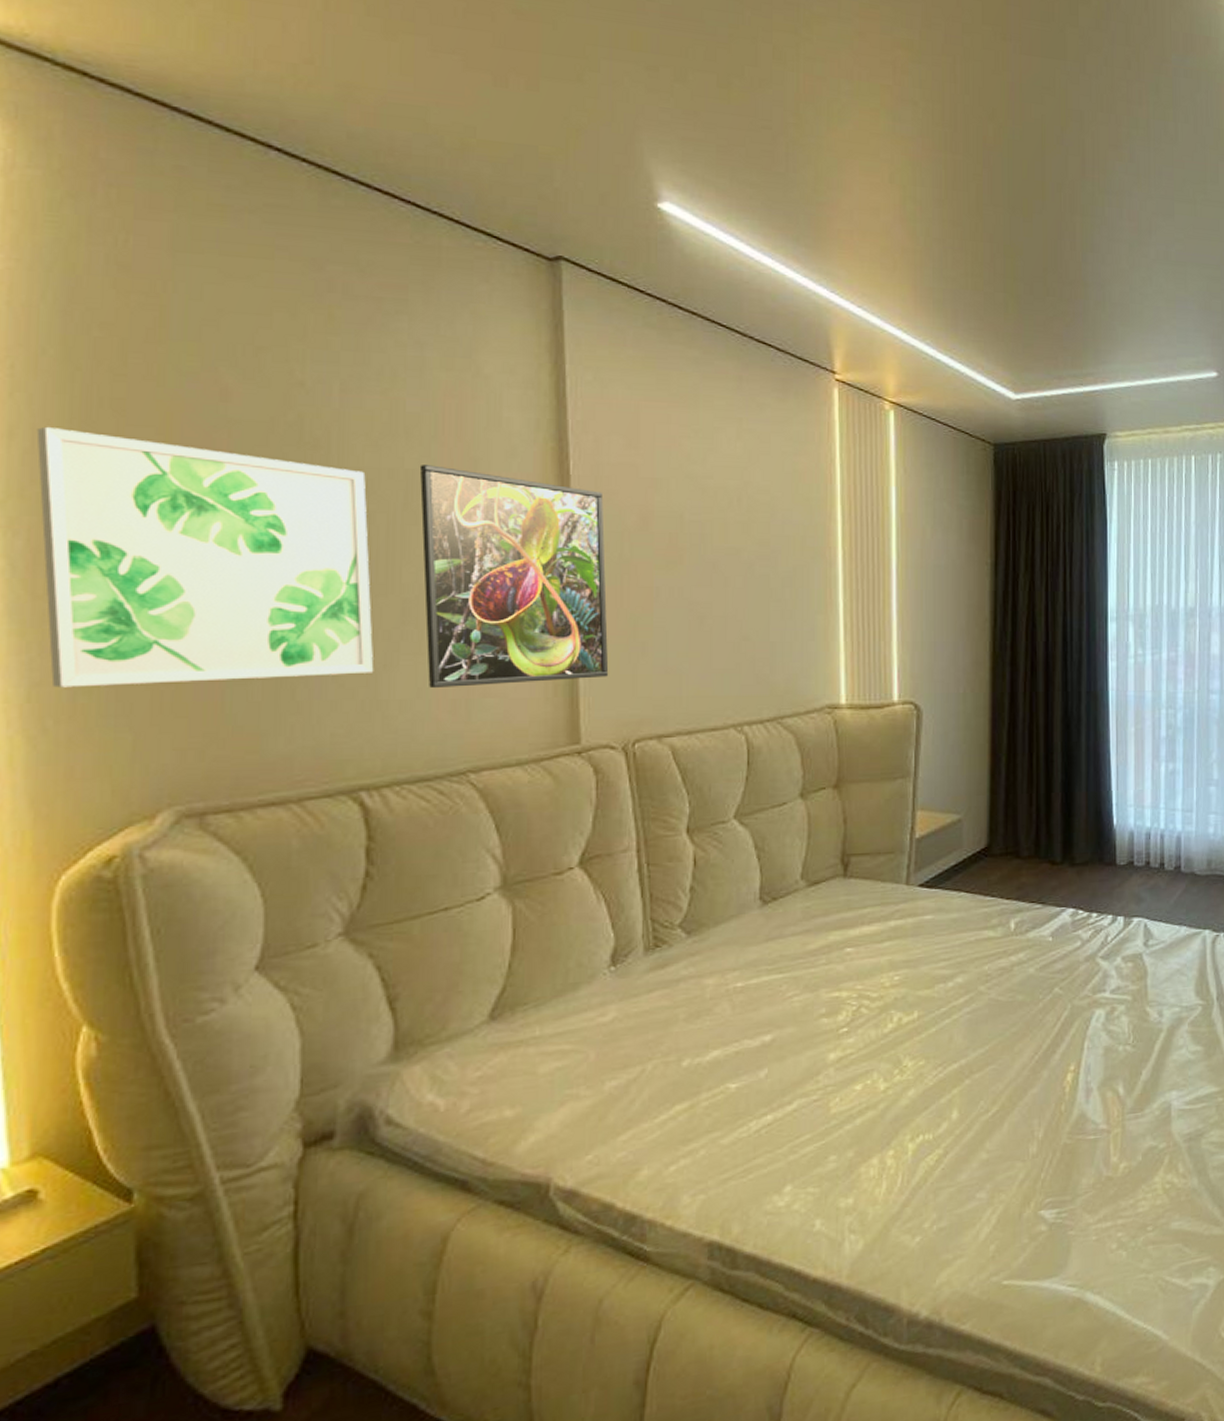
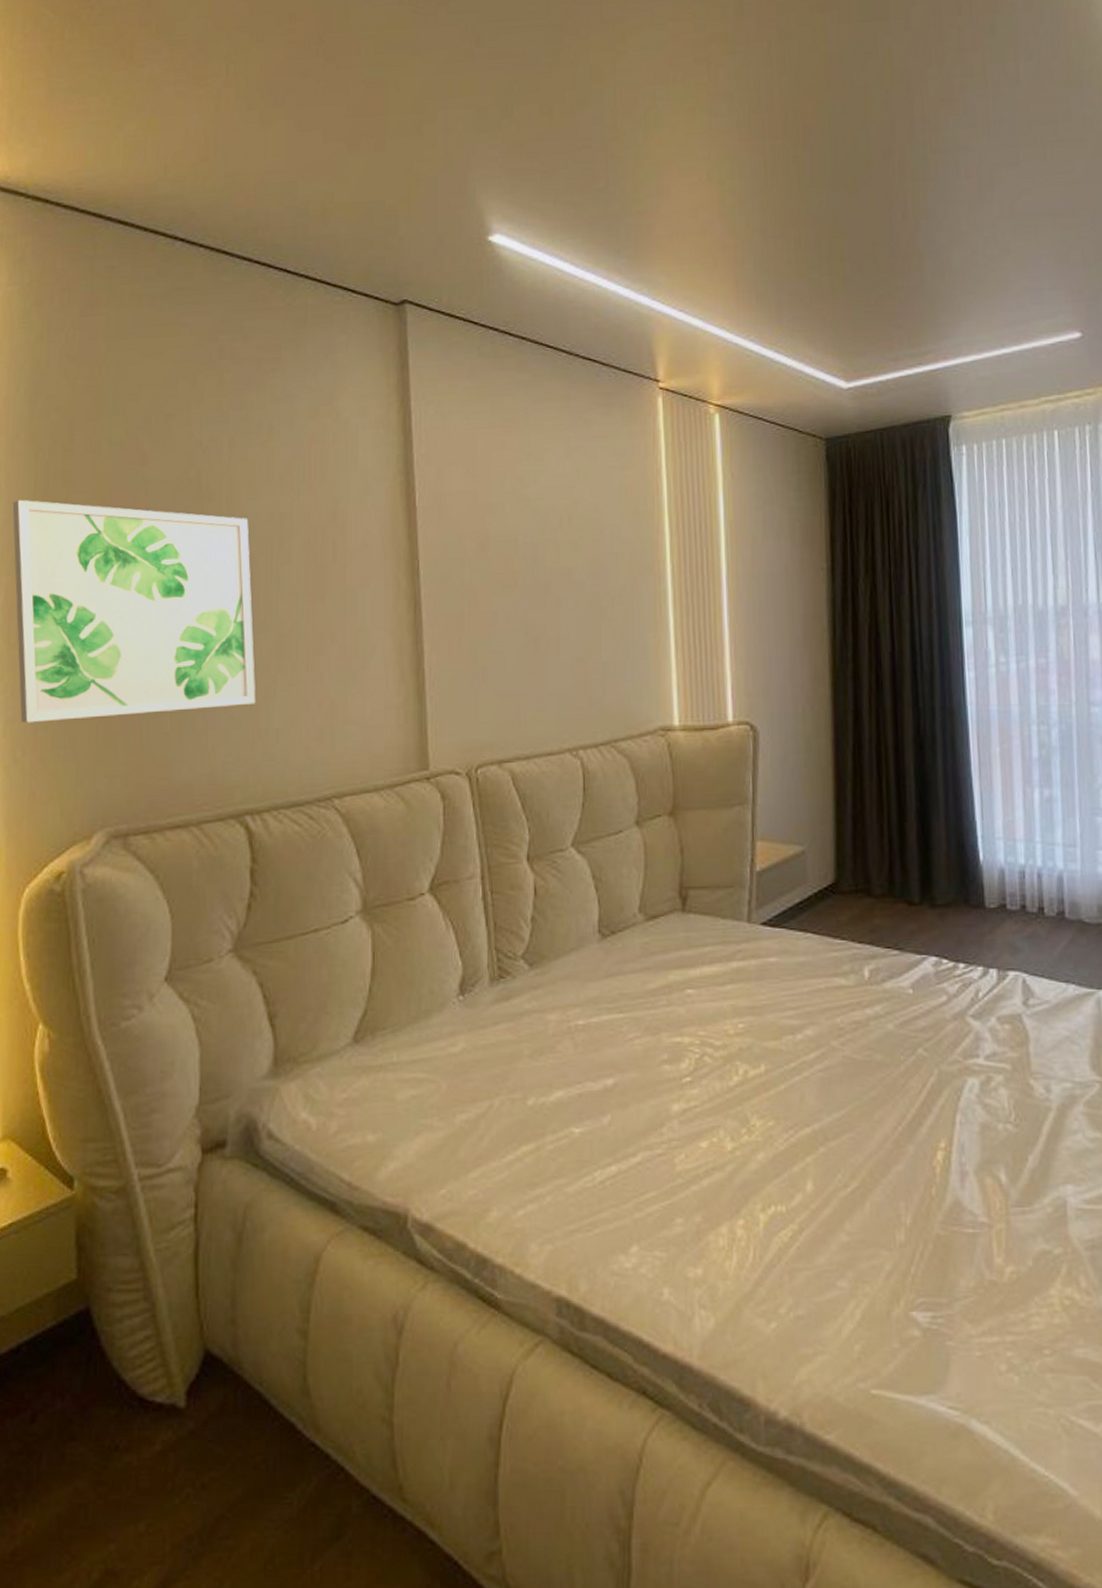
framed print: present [419,465,609,689] -> none [291,507,453,718]

